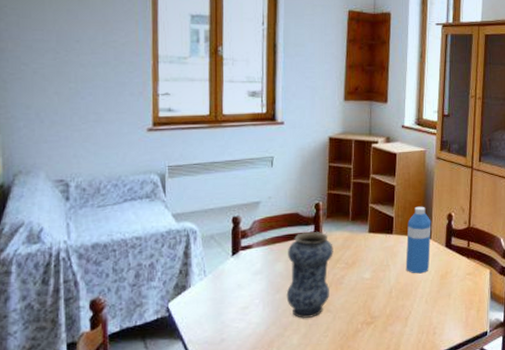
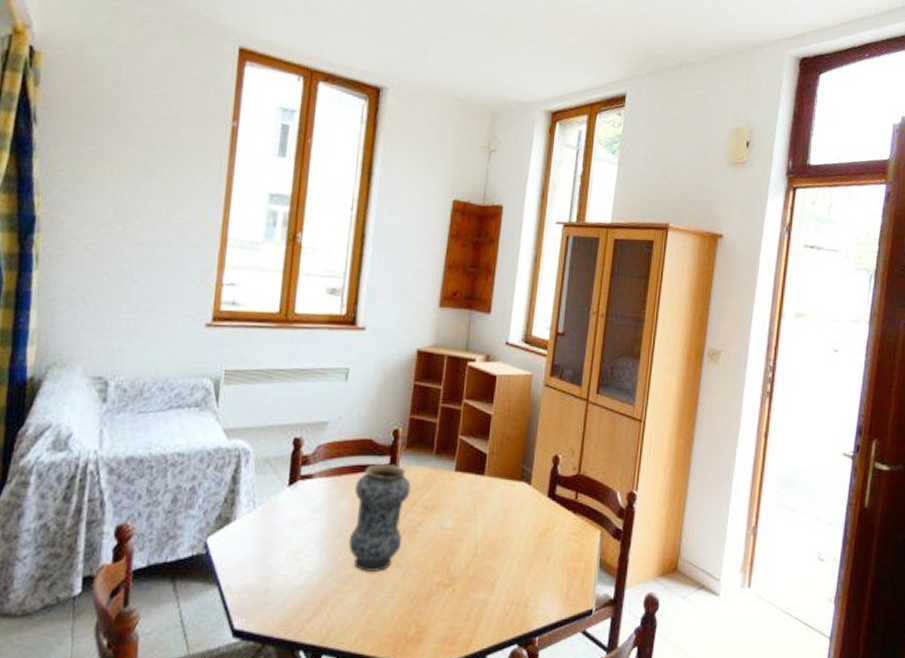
water bottle: present [406,206,431,274] -> none [497,443,533,528]

